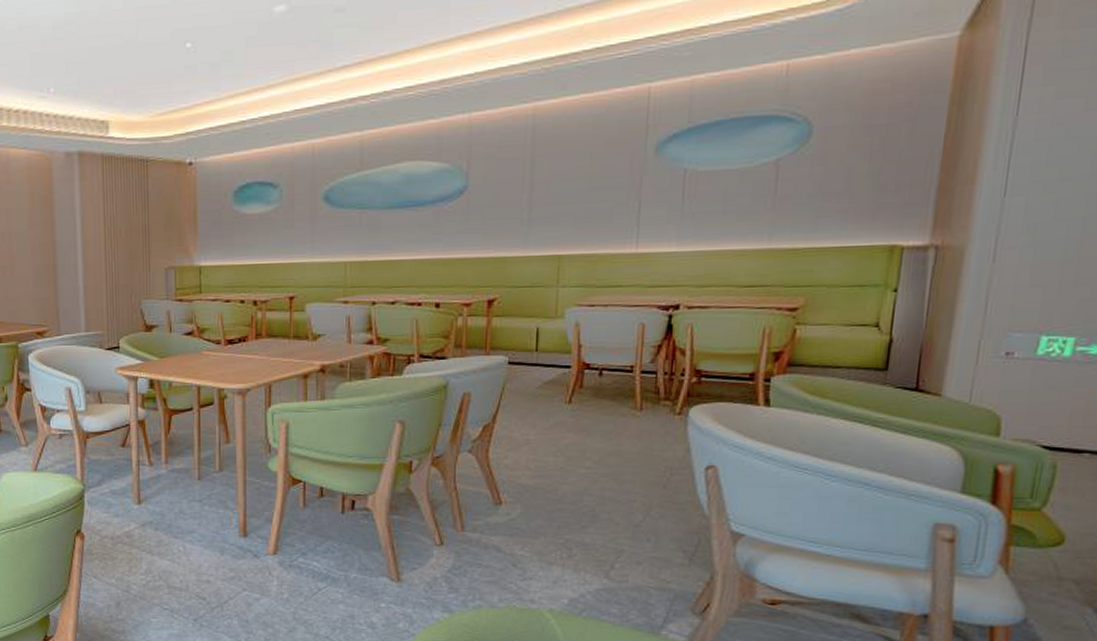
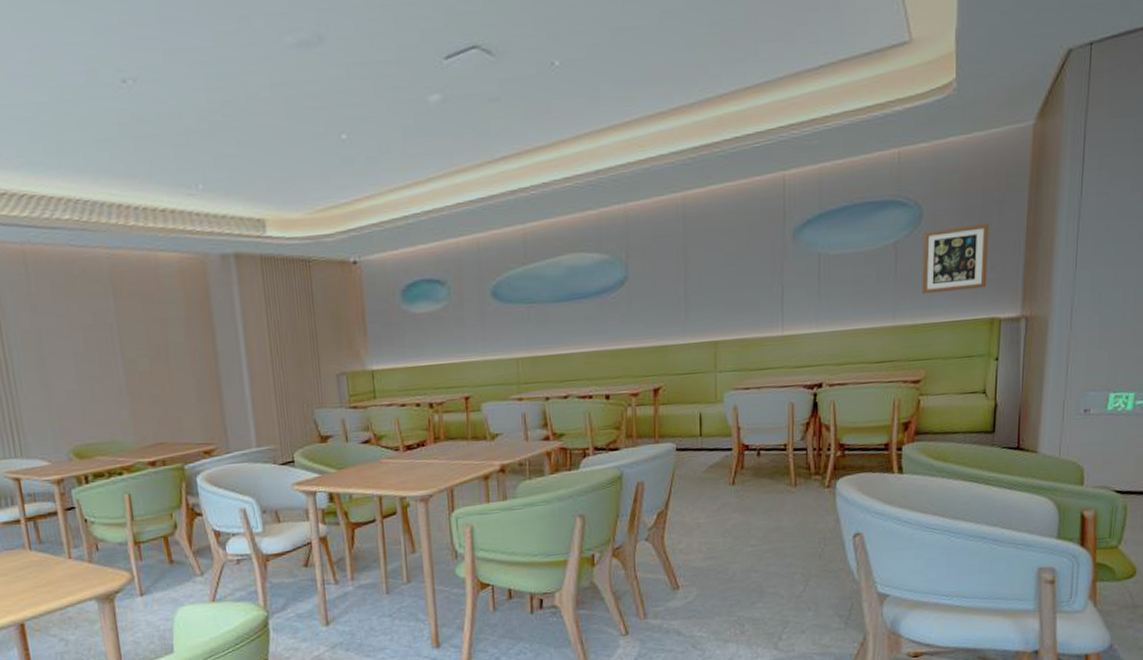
wall art: none [805,143,896,216] -> present [921,224,989,294]

